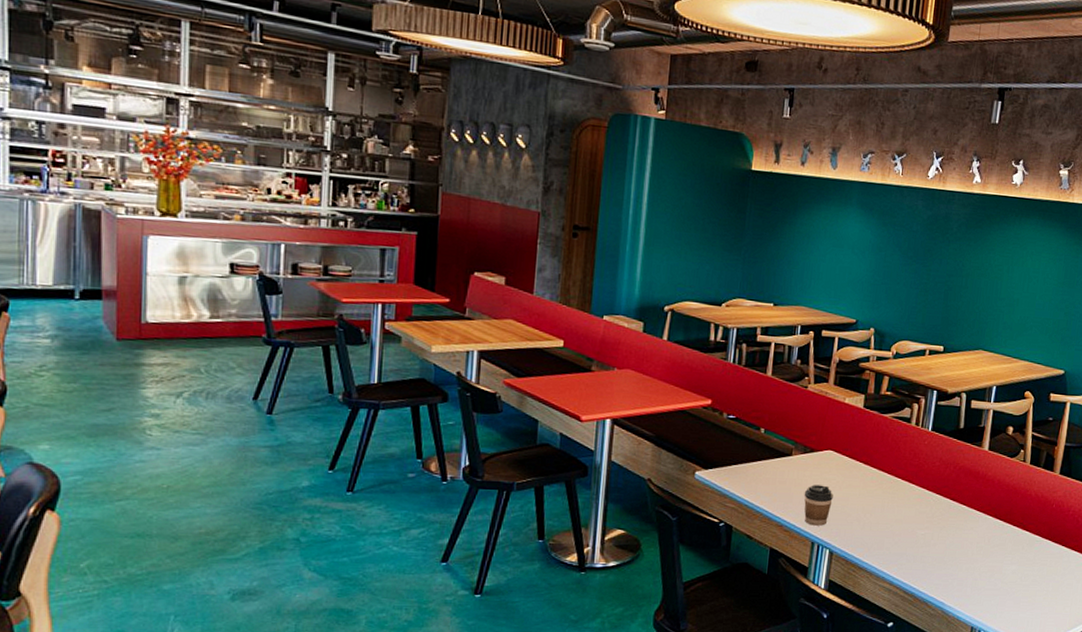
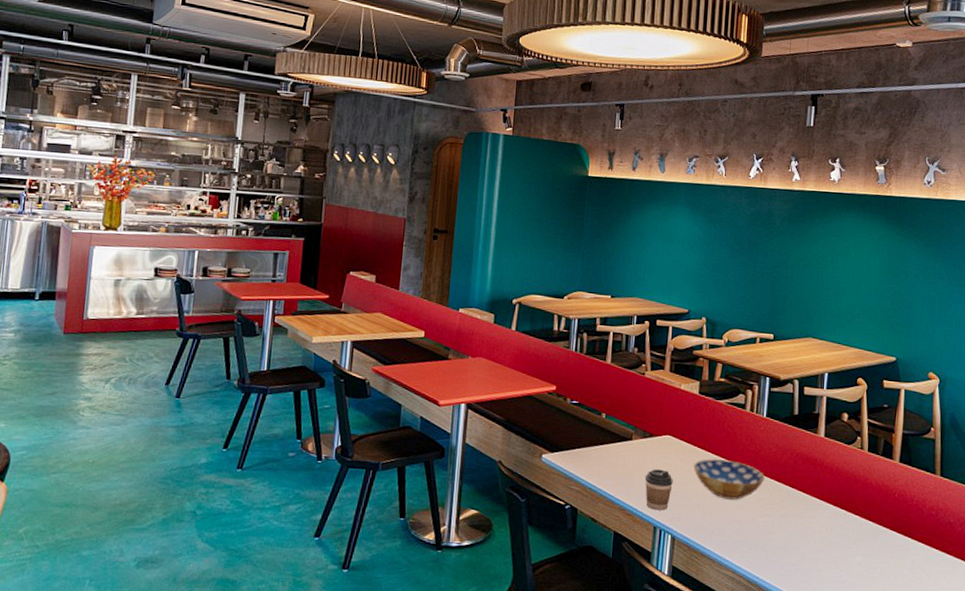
bowl: none [855,473,927,514] -> present [694,459,766,500]

